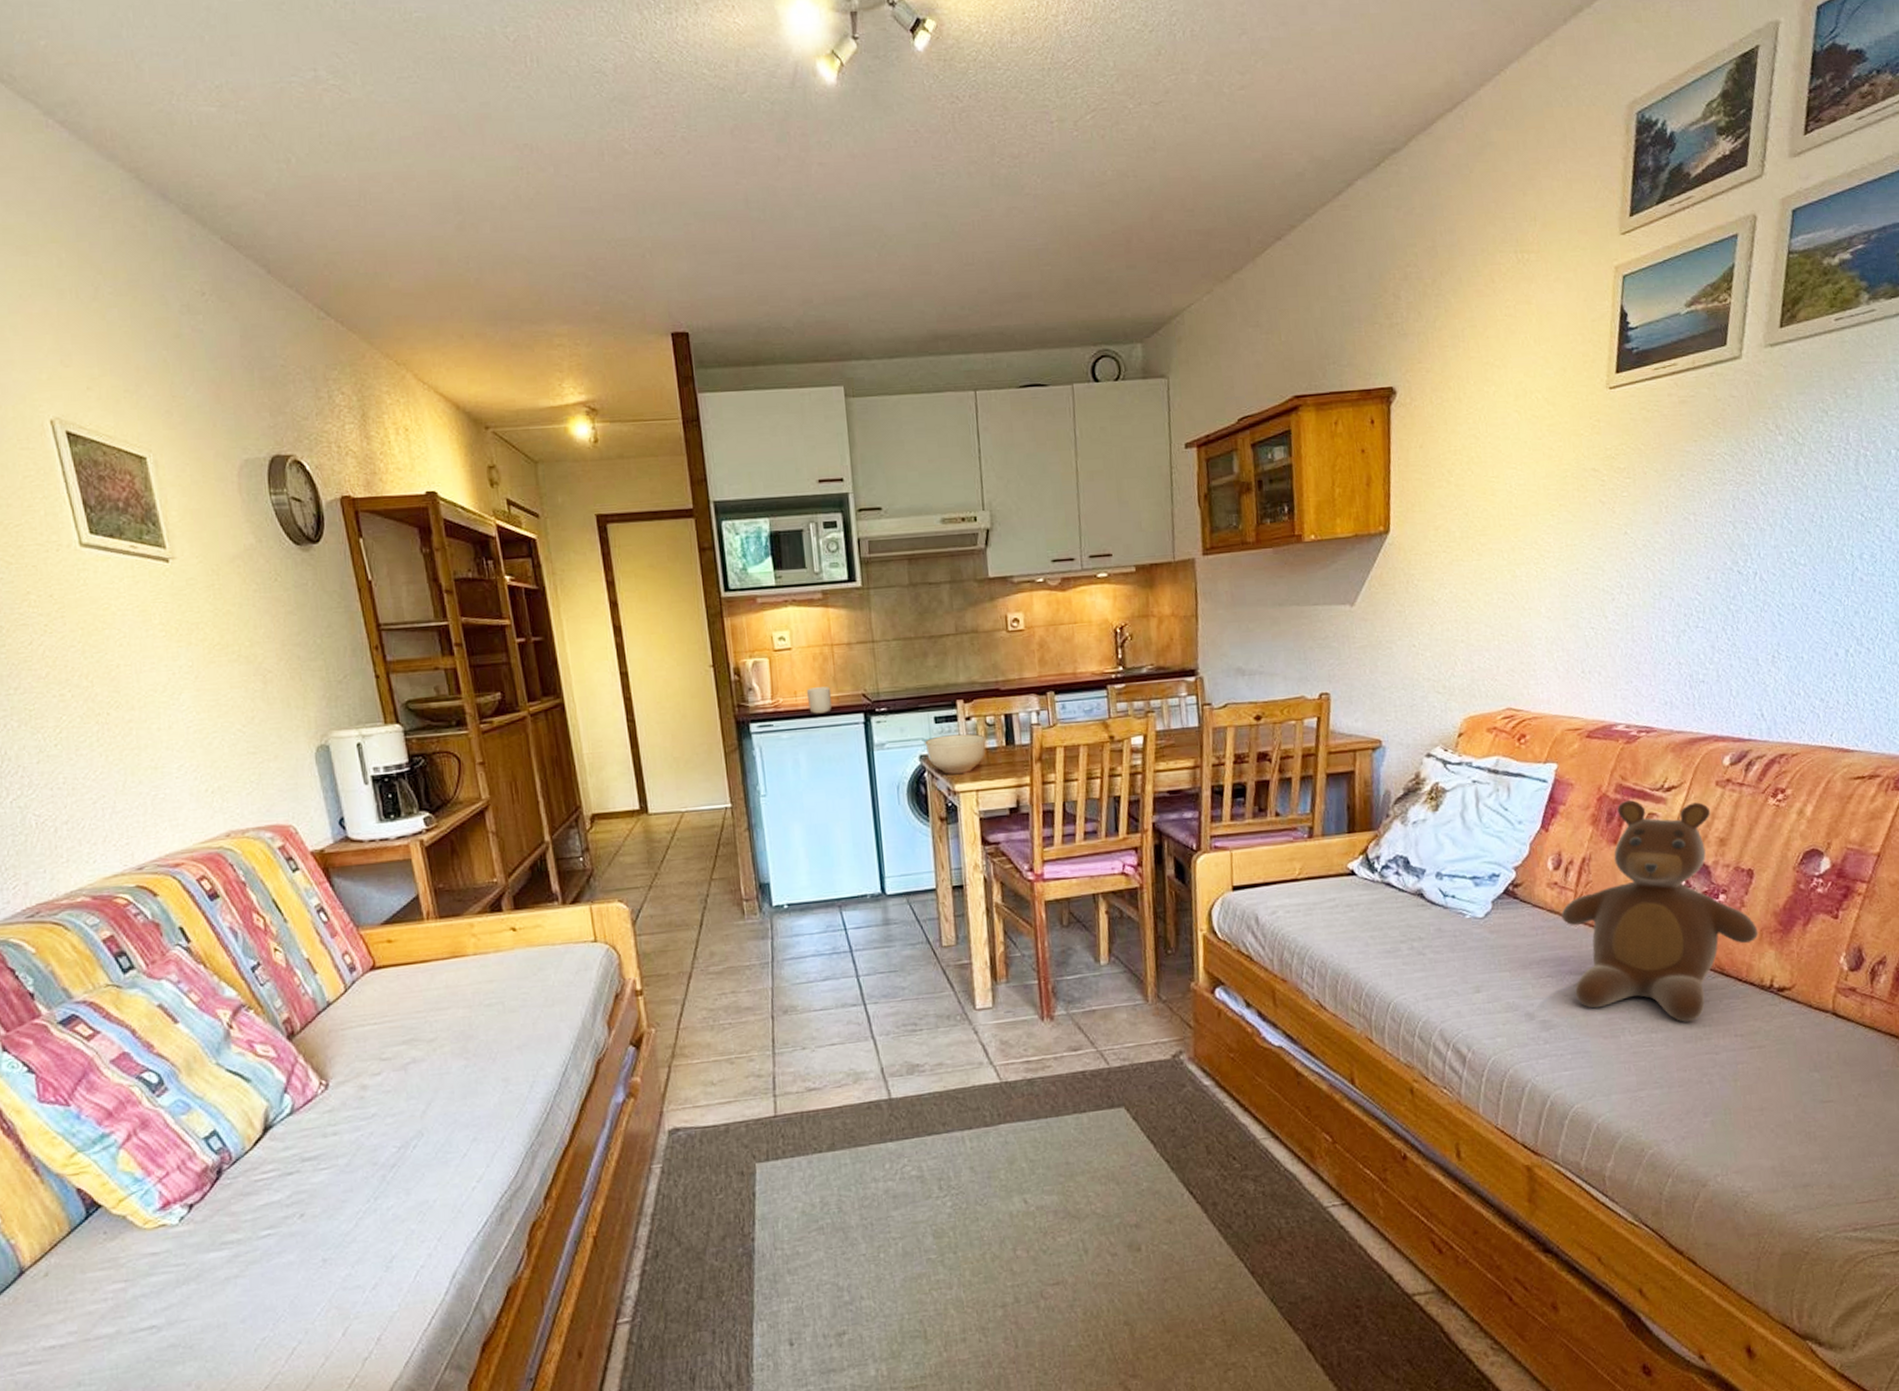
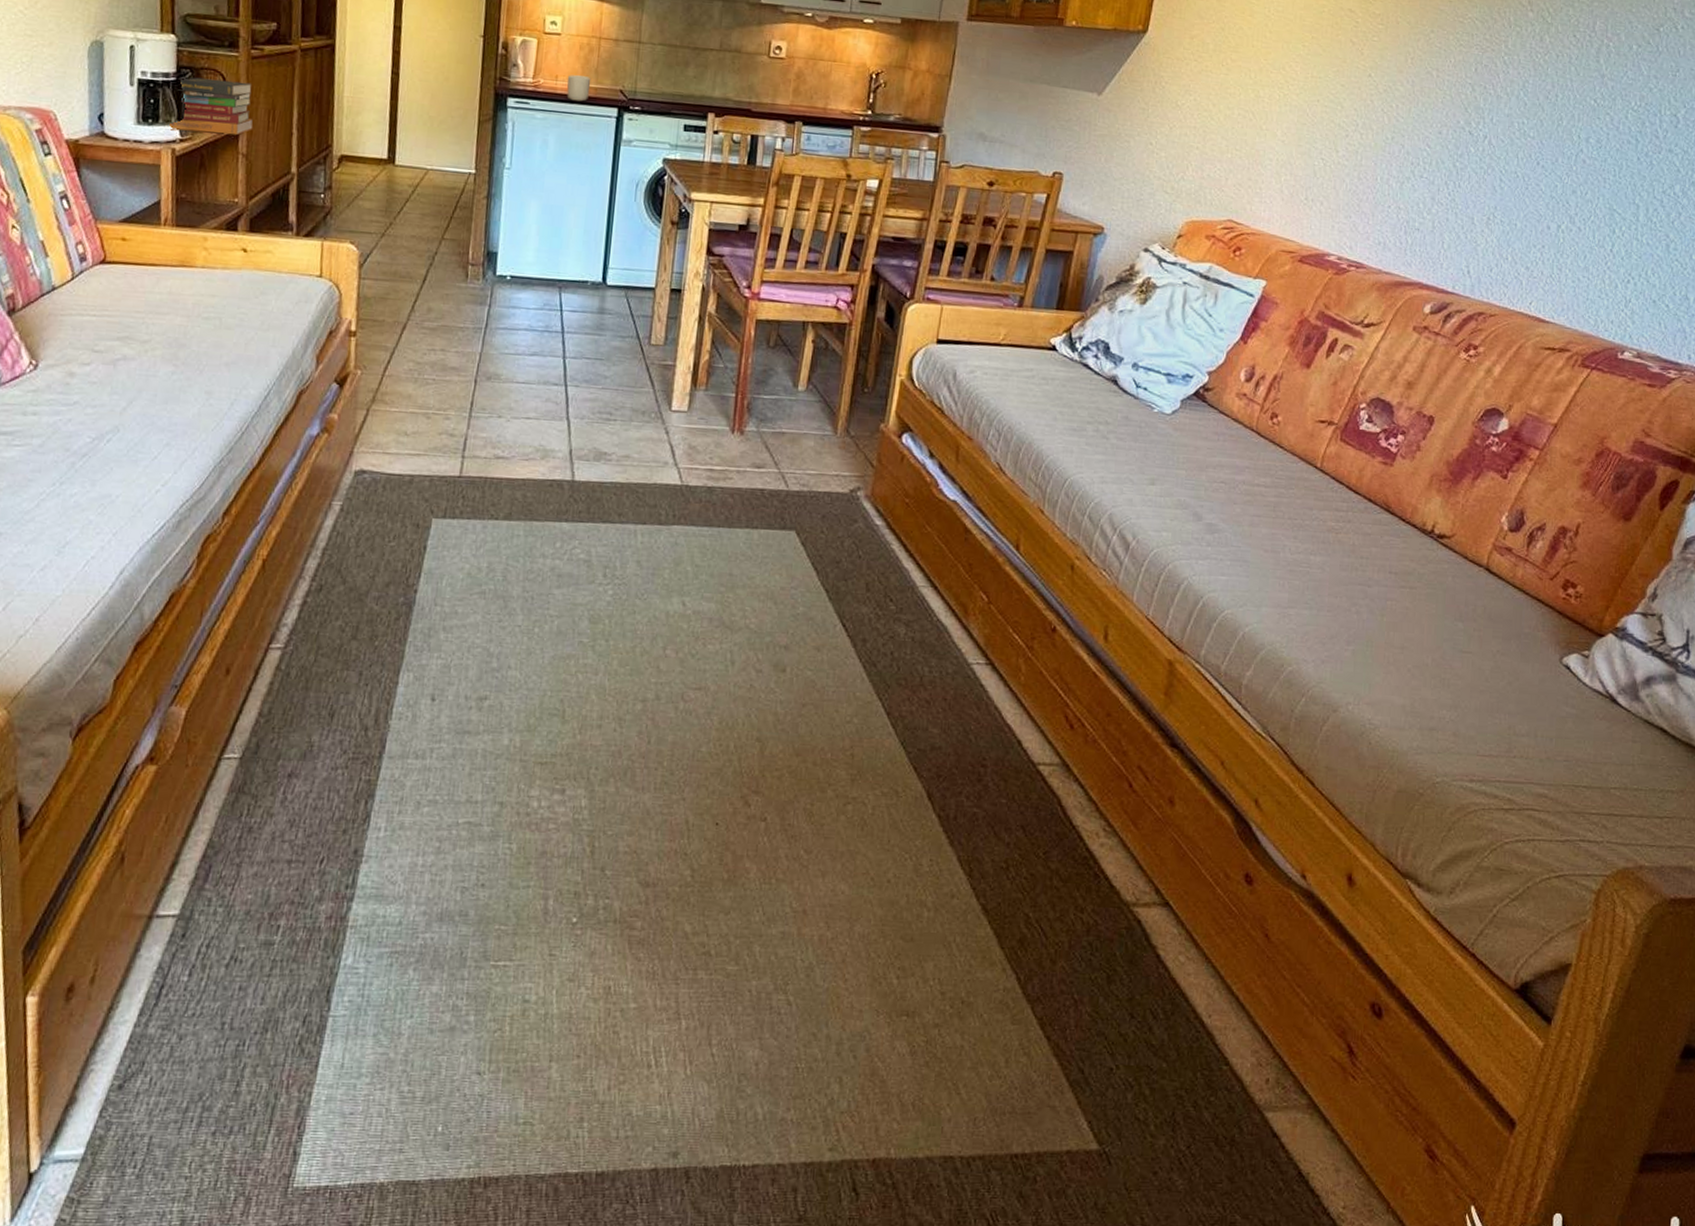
books: none [412,758,498,820] -> present [170,77,253,136]
bowl: present [924,733,986,774] -> none [670,143,729,183]
teddy bear: present [1561,800,1759,1022] -> none [1244,329,1429,551]

